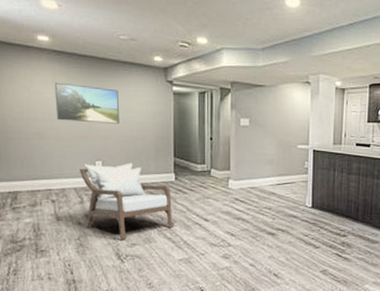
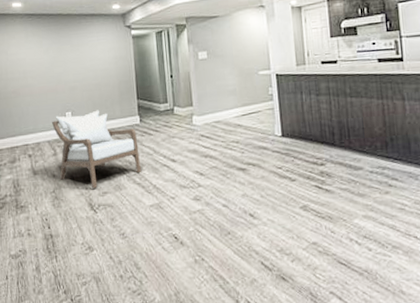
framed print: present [54,82,119,124] -> none [27,41,85,78]

